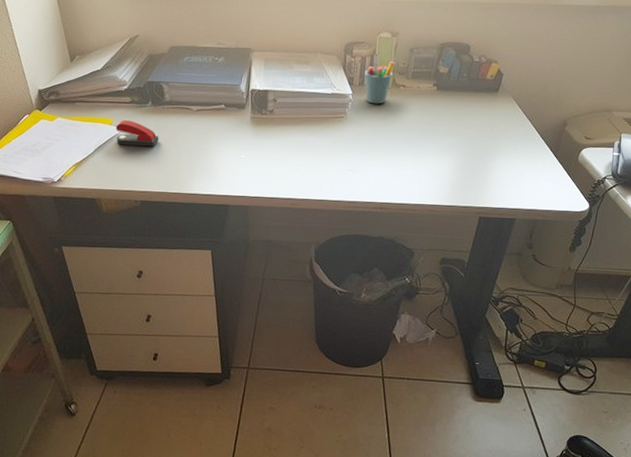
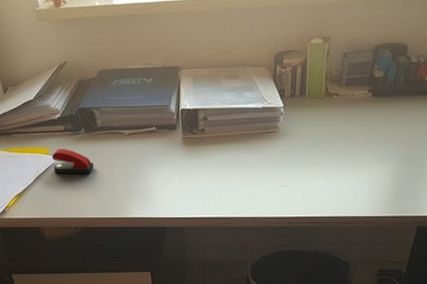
pen holder: present [364,53,395,104] -> none [295,62,328,116]

